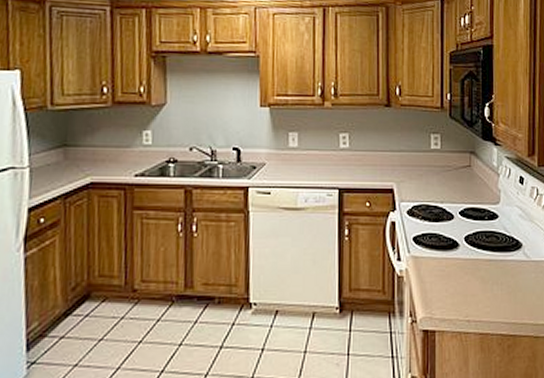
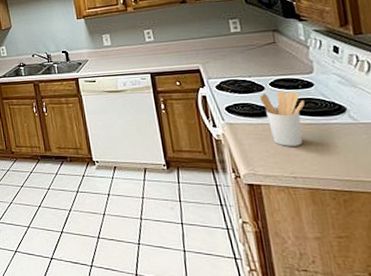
utensil holder: none [448,221,488,285] -> present [259,90,305,146]

